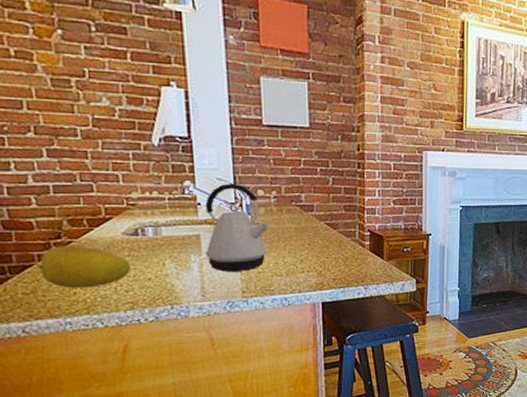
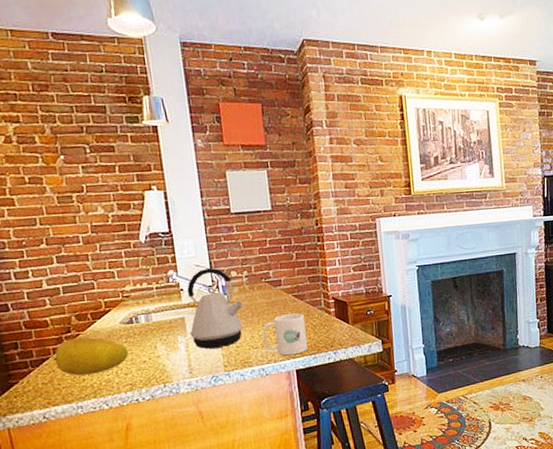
mug: none [287,243,336,287] -> present [262,313,307,356]

